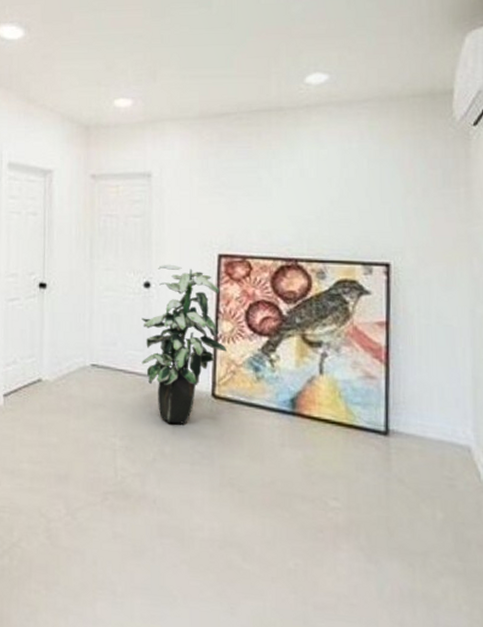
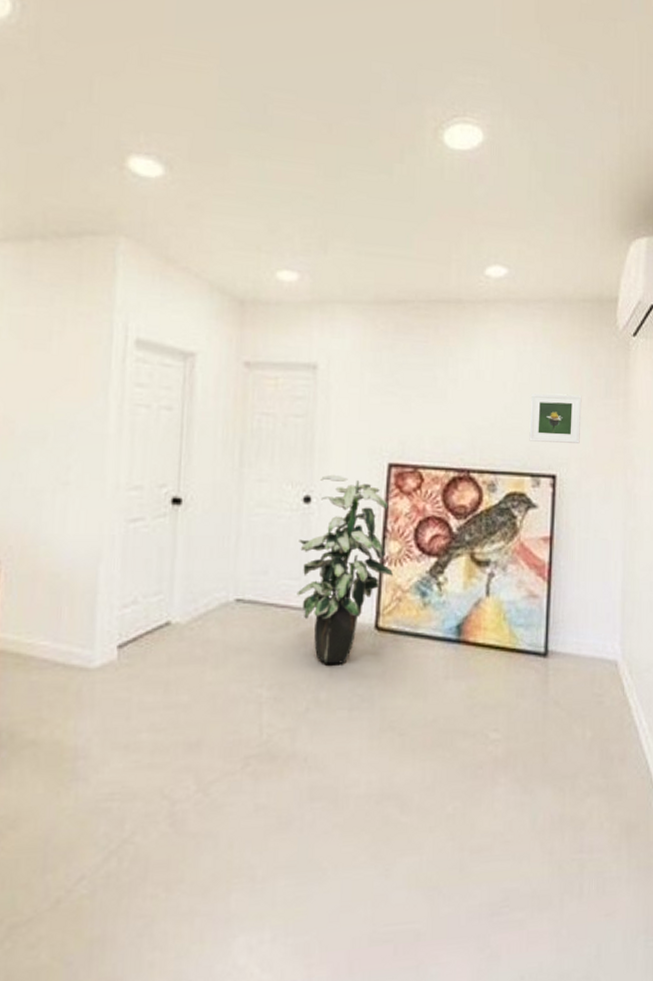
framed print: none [358,186,416,233] -> present [529,393,582,443]

